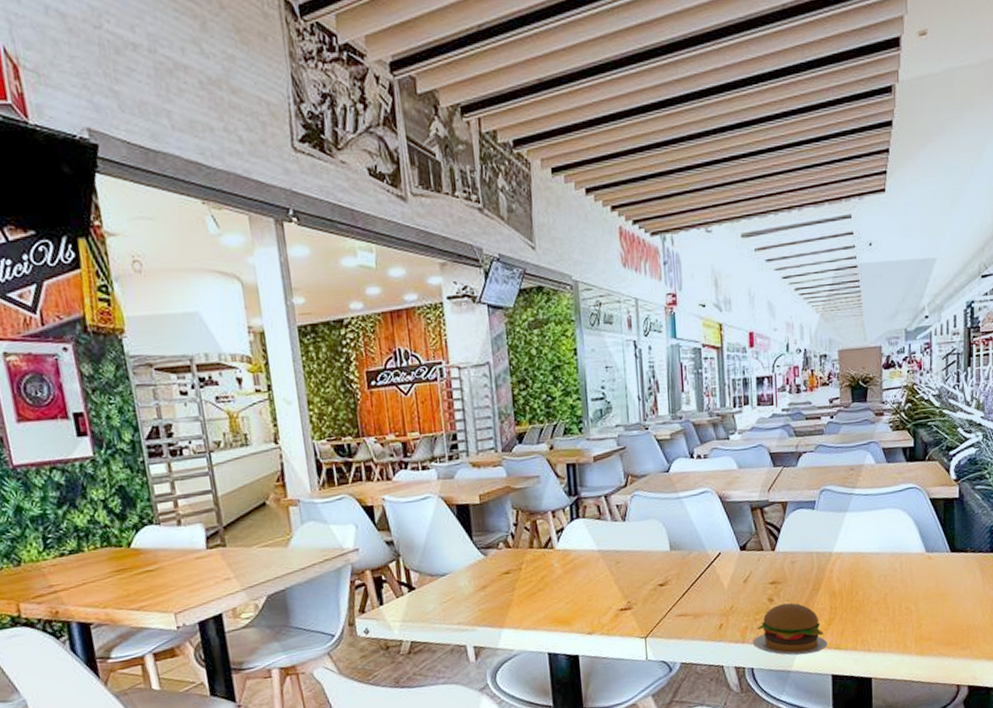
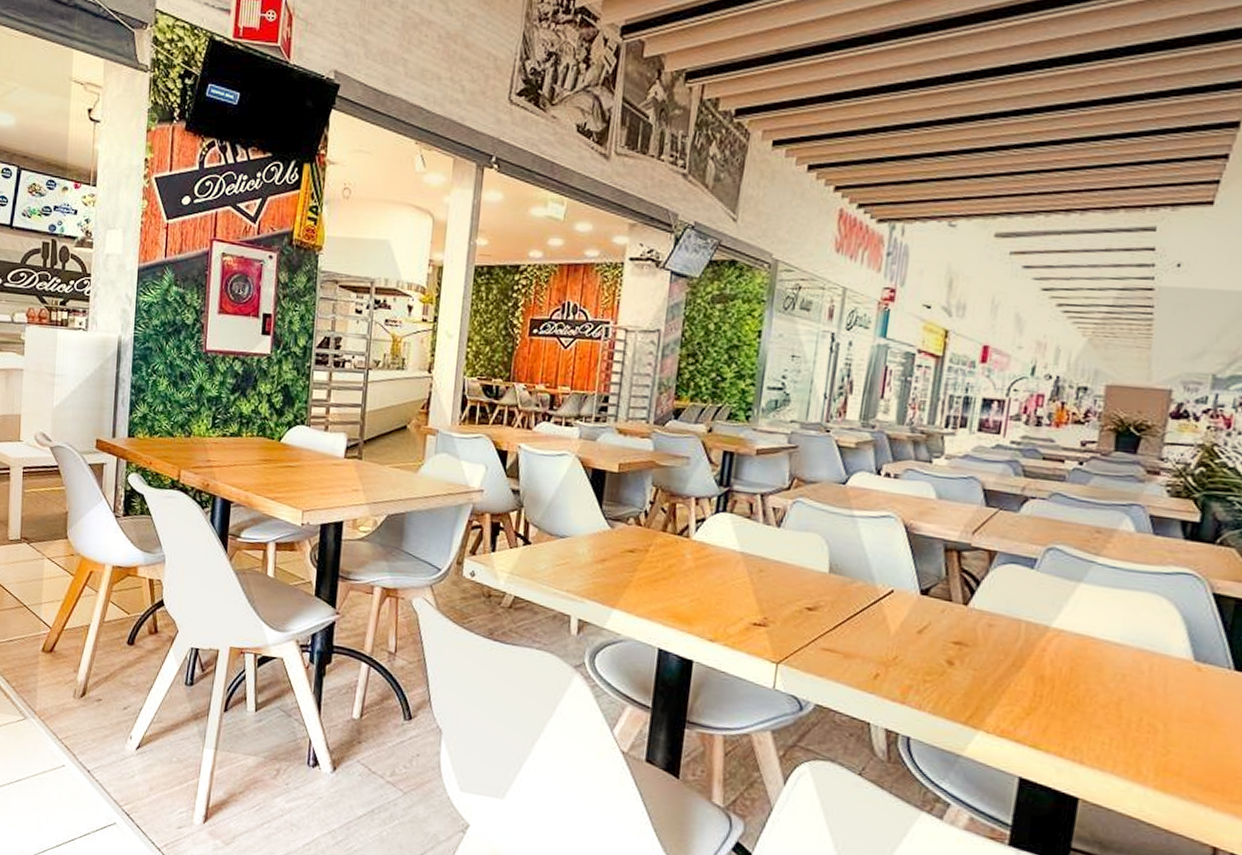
burger: present [752,603,829,655] -> none [914,671,1022,744]

